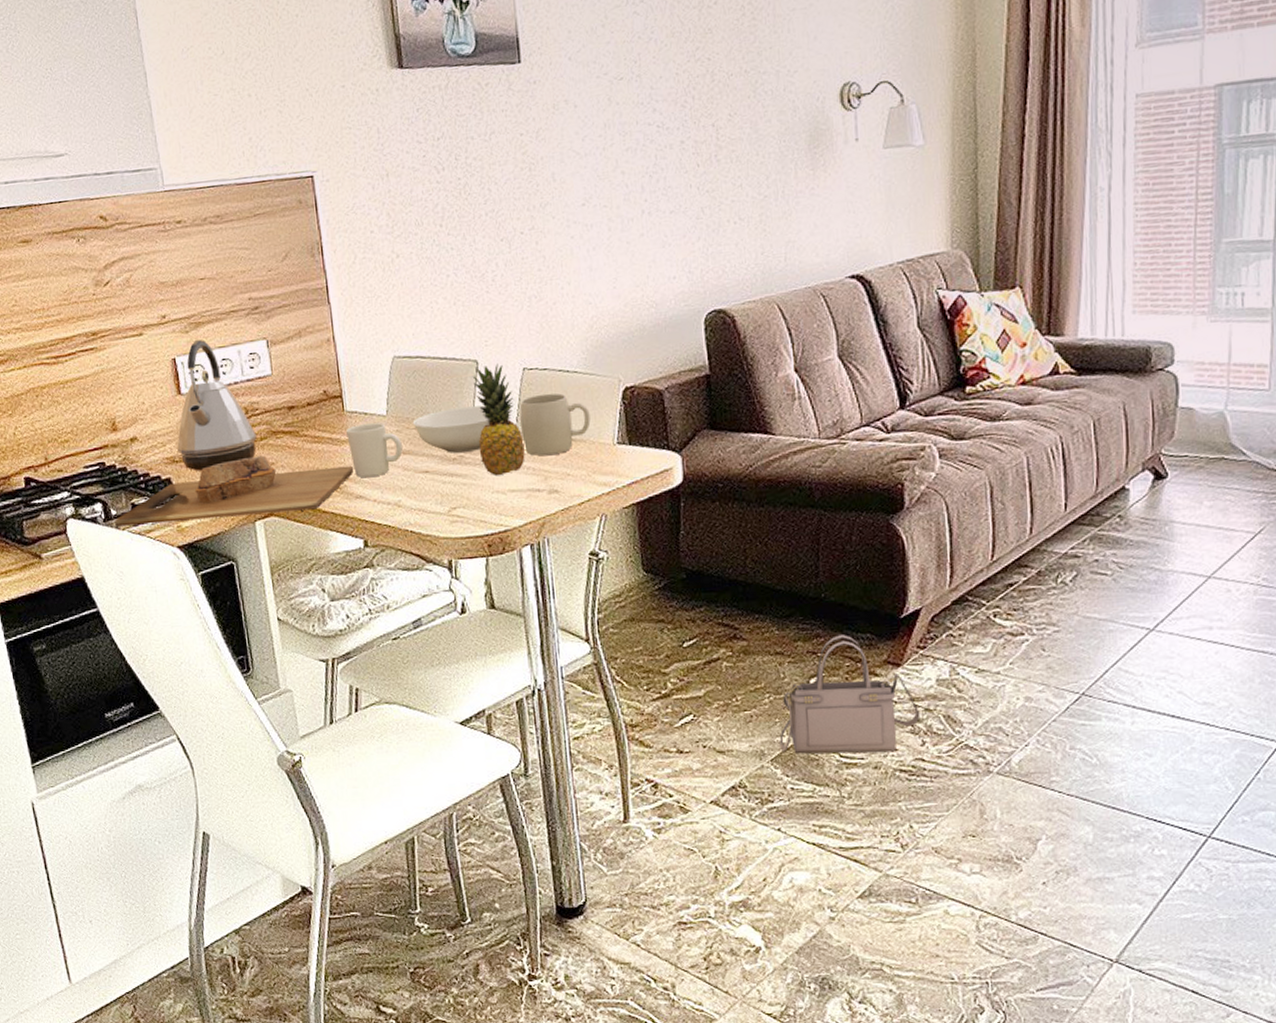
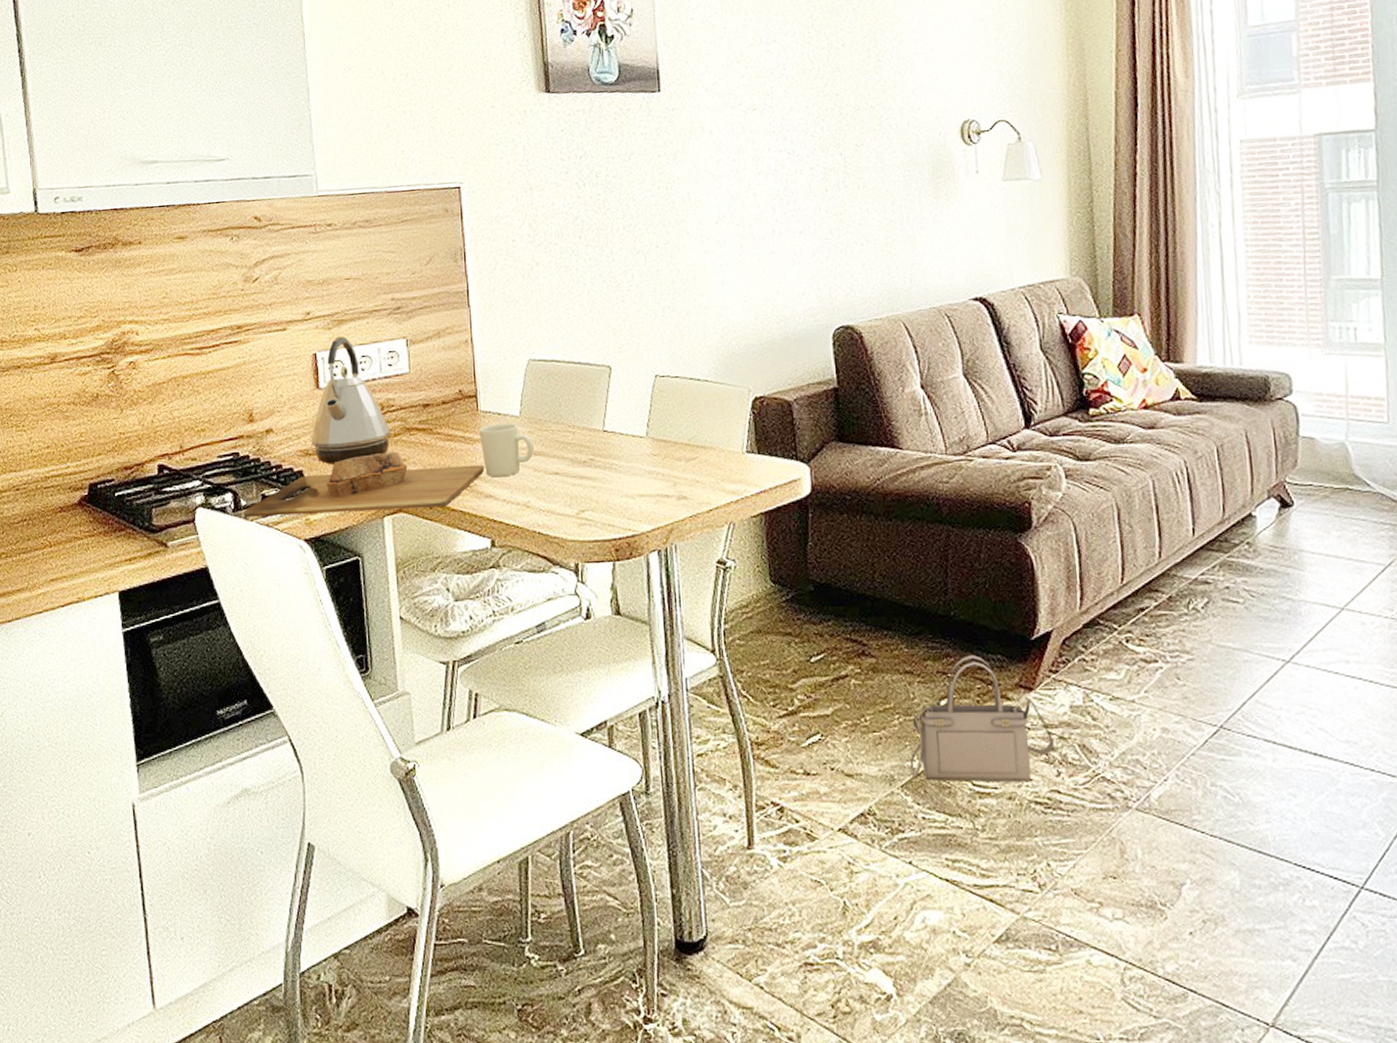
bowl: present [412,405,511,454] -> none [545,410,642,457]
fruit: present [472,363,525,475] -> none [605,369,655,479]
mug: present [519,393,591,456] -> none [650,400,720,461]

